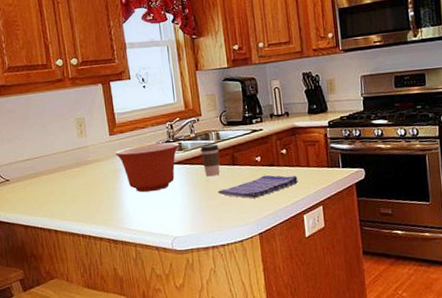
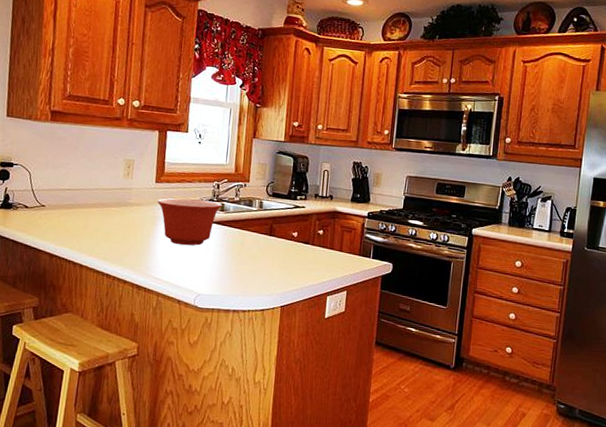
coffee cup: present [200,144,220,177] -> none [241,210,260,243]
dish towel: present [217,175,298,199] -> none [249,251,329,272]

